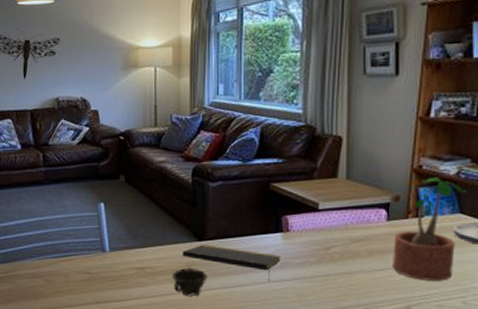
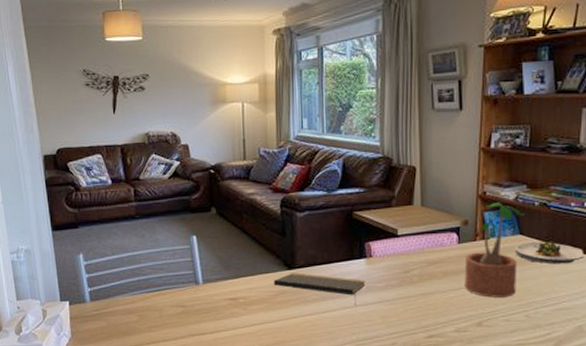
cup: present [171,268,208,297] -> none [264,297,298,325]

